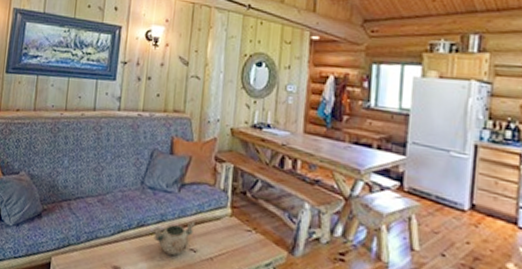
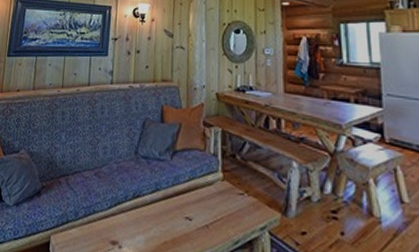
decorative bowl: present [152,221,196,256] -> none [147,189,189,225]

